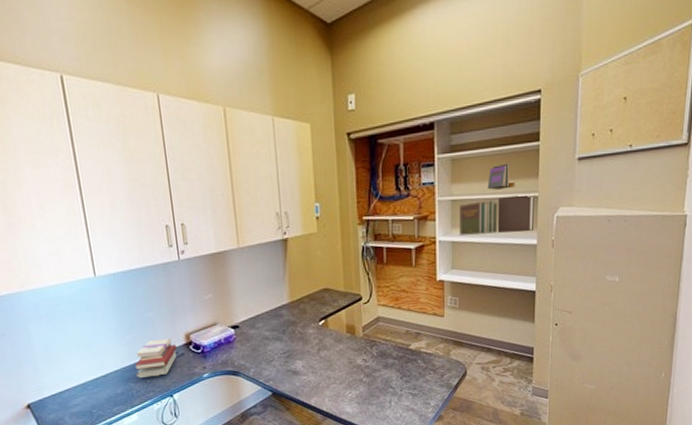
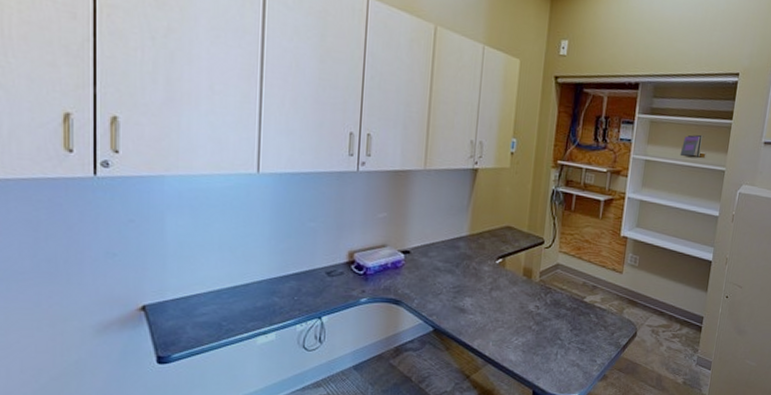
books: present [135,338,177,378] -> none [284,252,337,294]
books: present [460,200,499,235] -> none [648,165,689,199]
binder: present [497,193,535,233] -> none [684,165,723,204]

